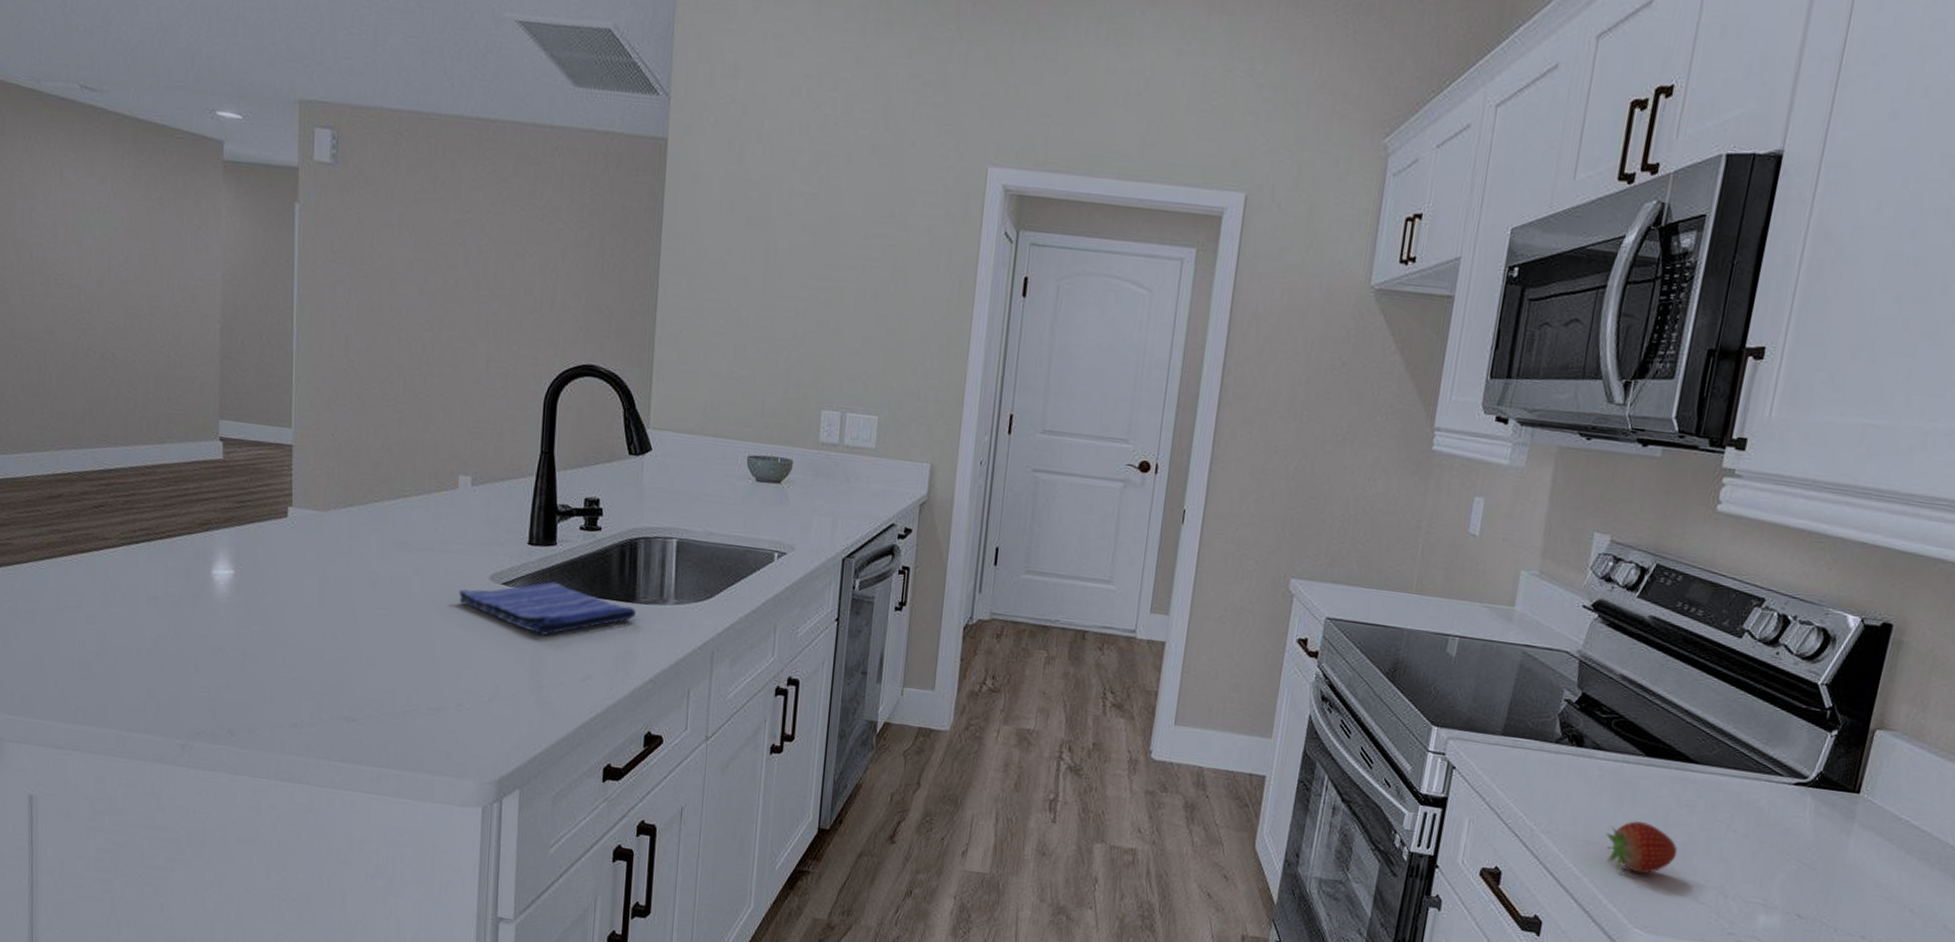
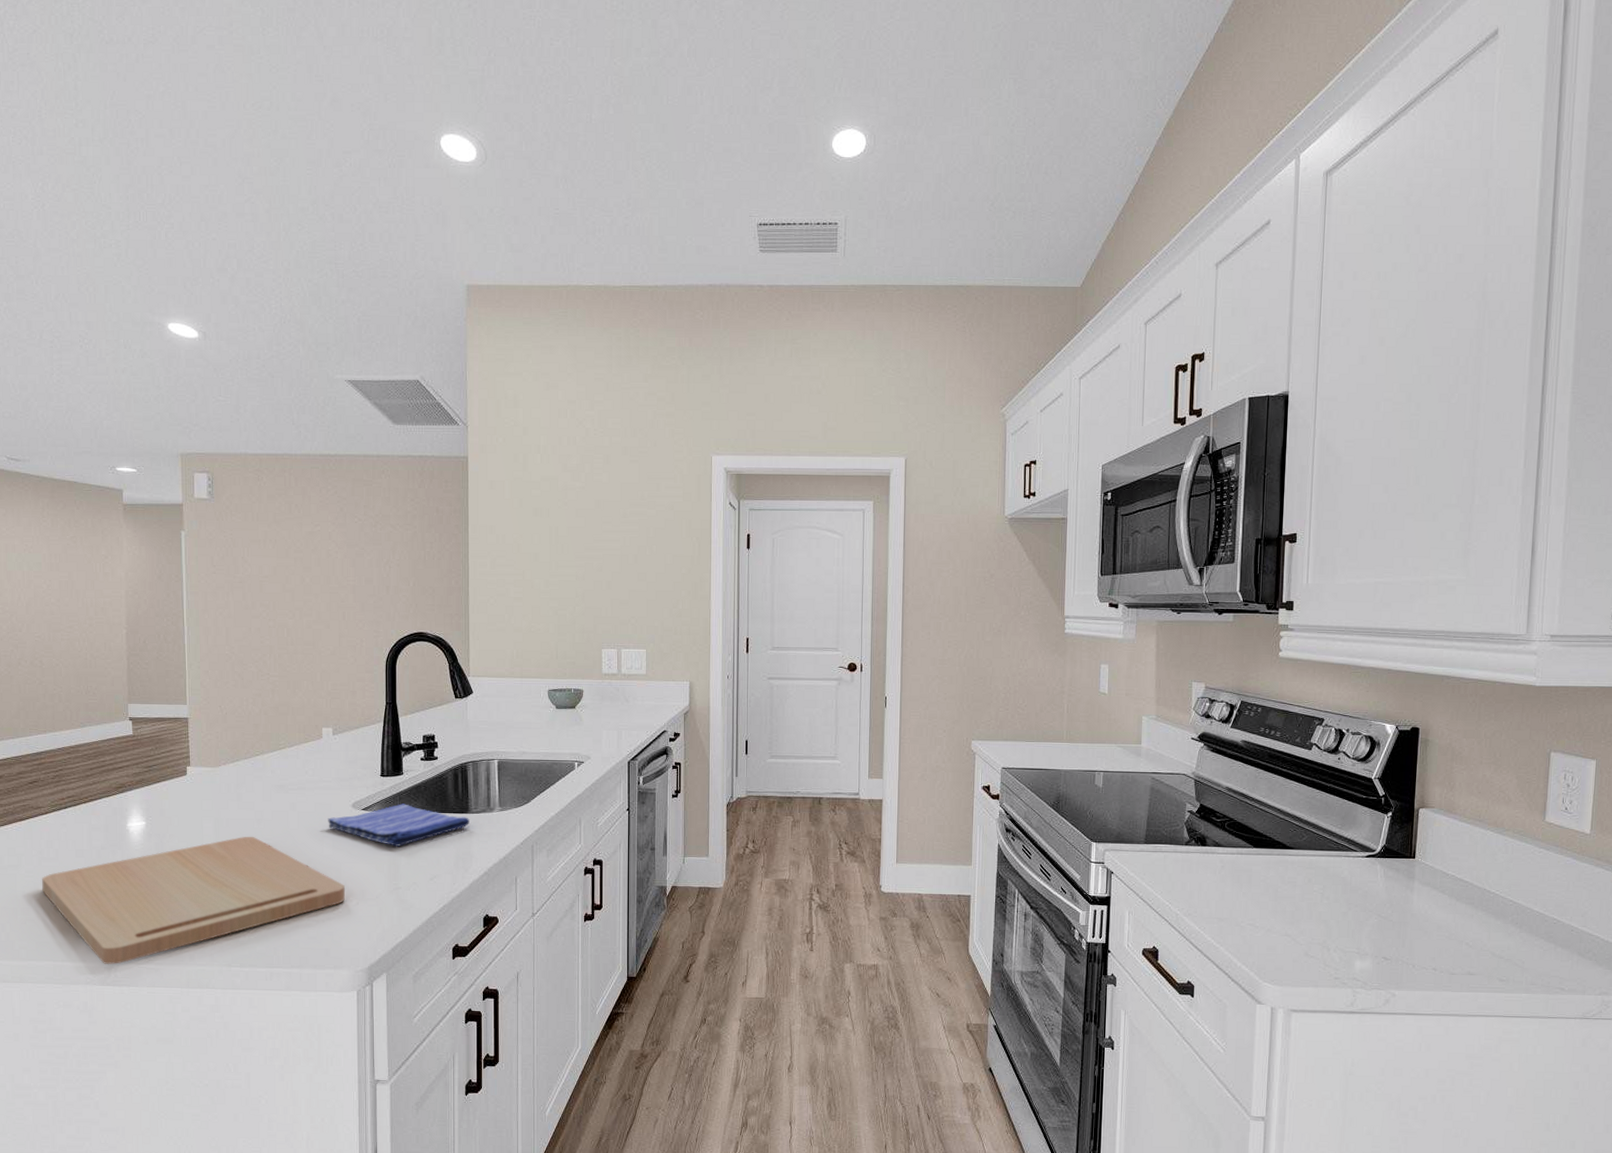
cutting board: none [106,601,475,742] -> present [42,836,345,965]
fruit: present [1606,821,1678,874] -> none [1233,899,1288,939]

